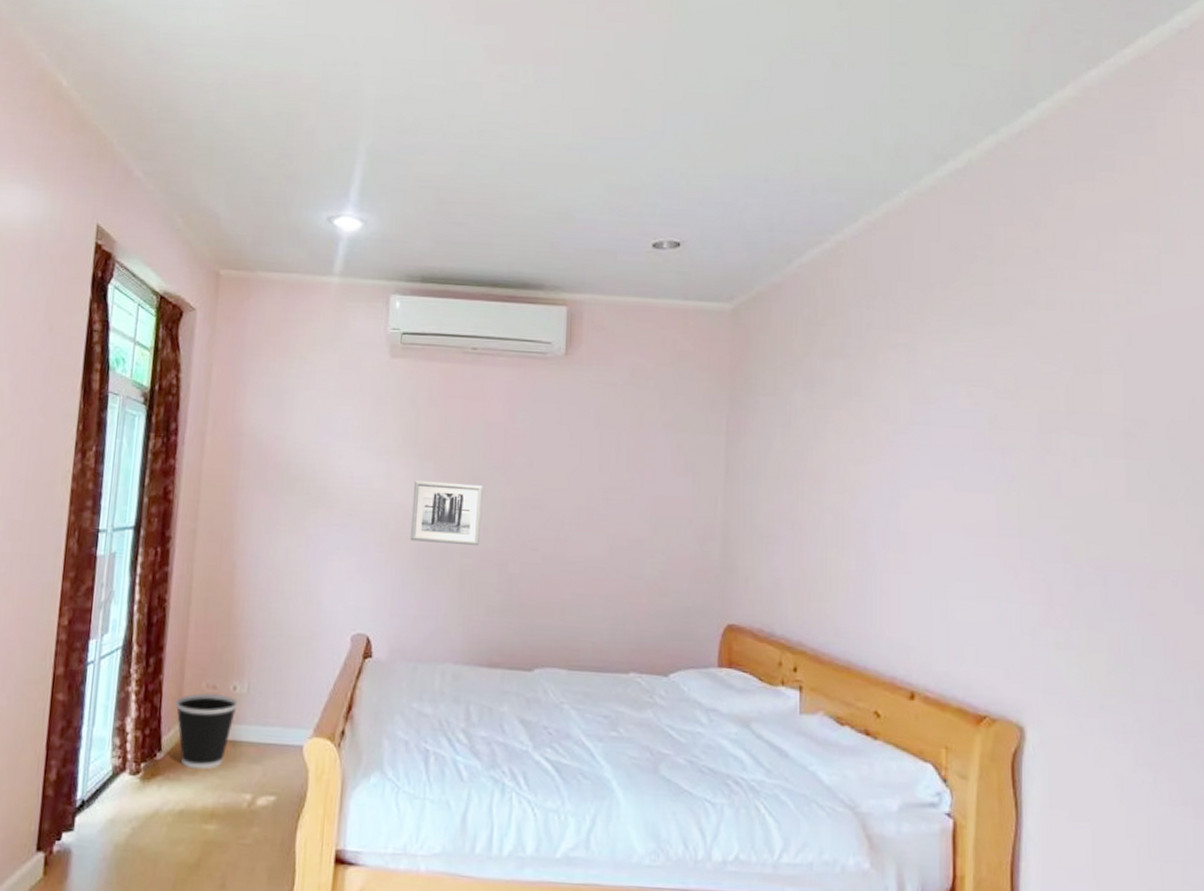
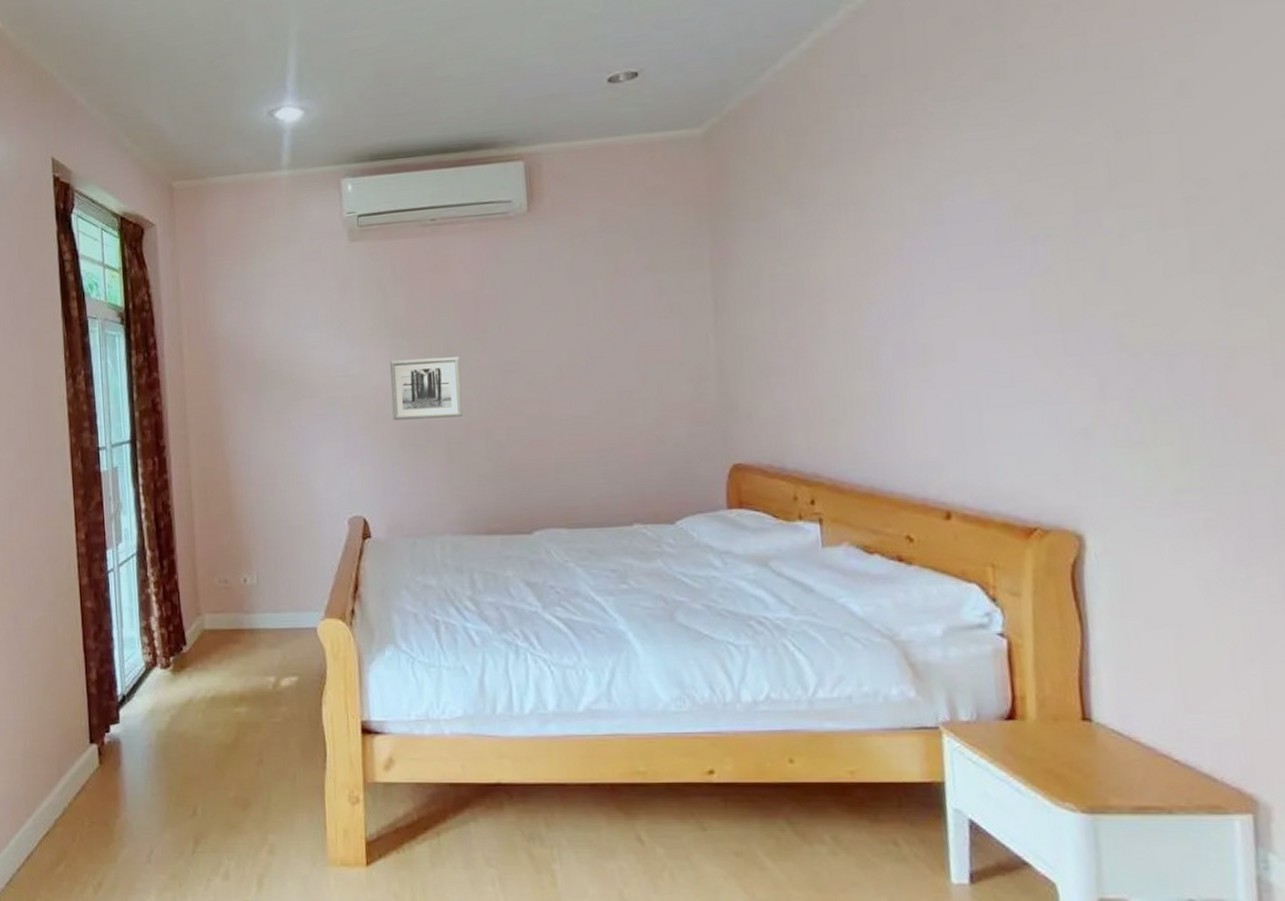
wastebasket: present [175,692,239,770] -> none [192,587,251,658]

